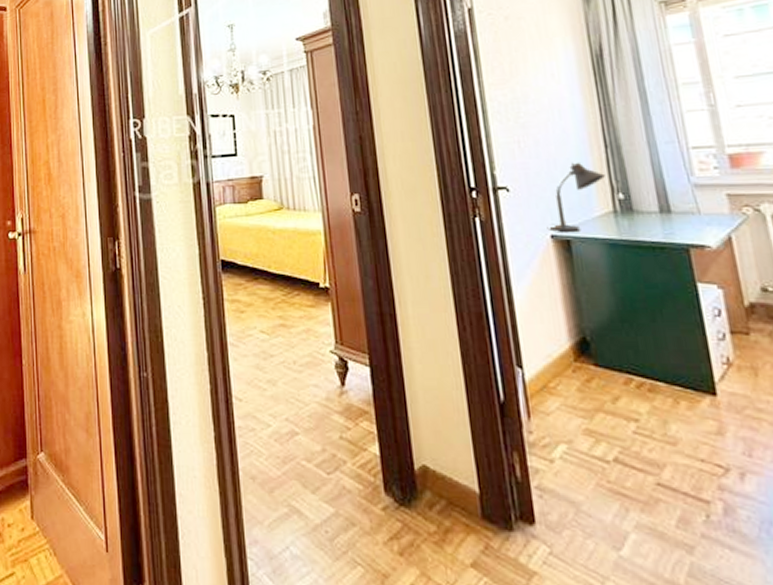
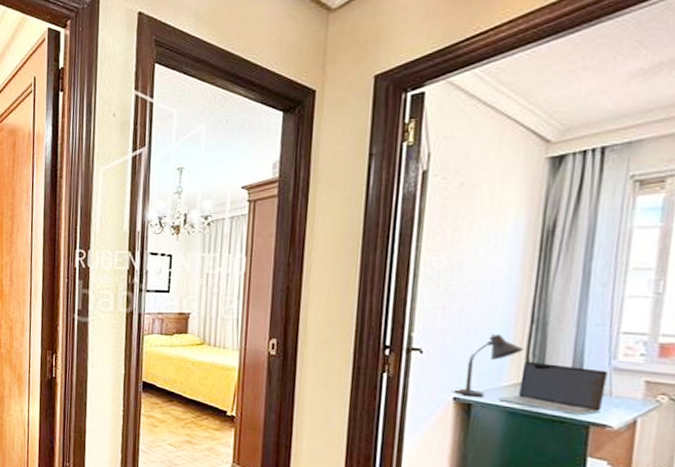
laptop: none [593,187,695,239] -> present [497,361,608,416]

